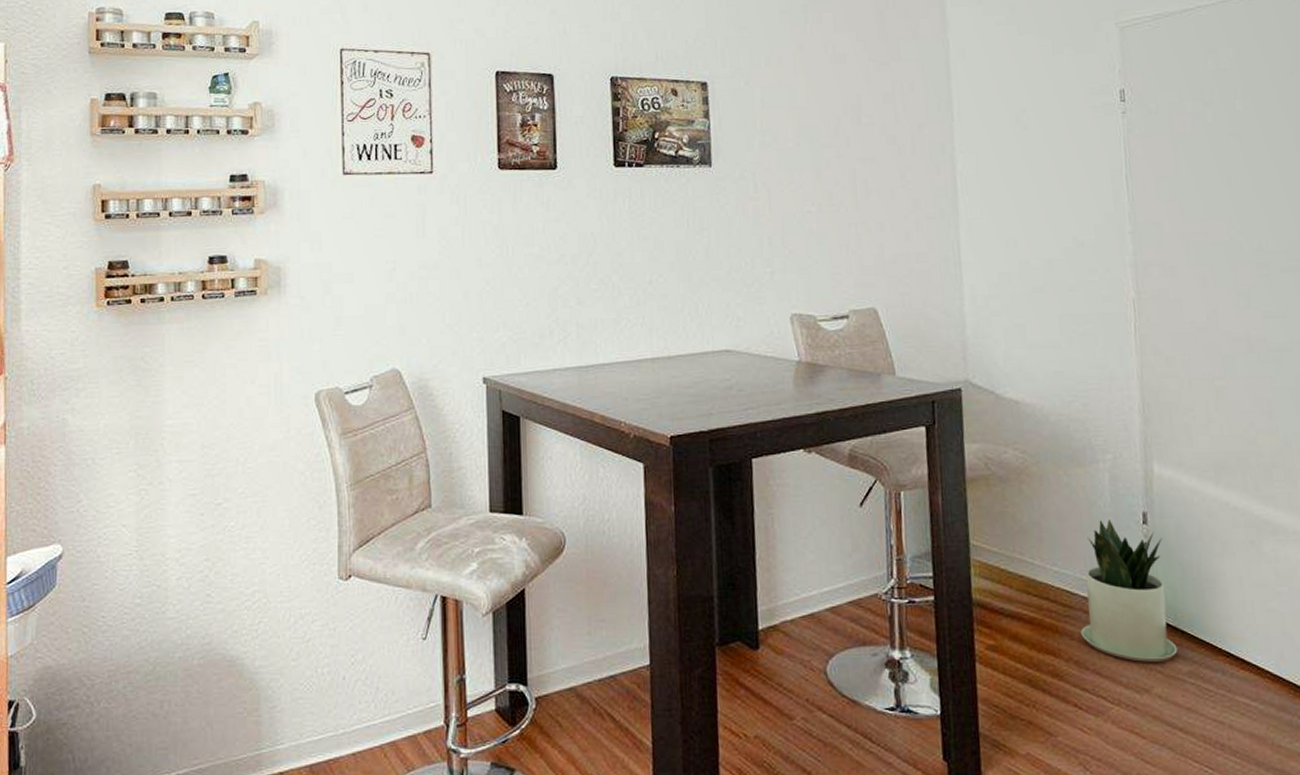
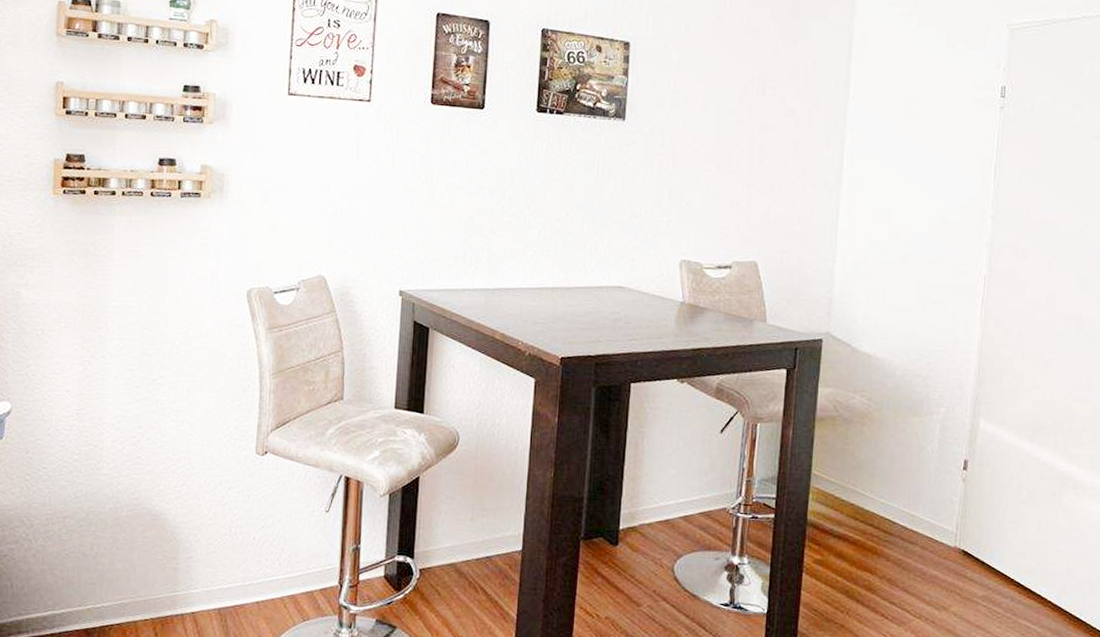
planter: present [1081,520,1178,662] -> none [896,463,978,586]

